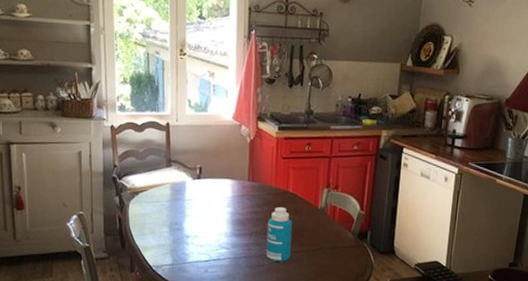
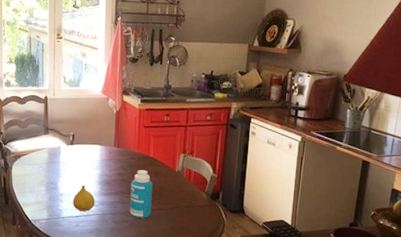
fruit: none [200,224,227,256] -> present [73,184,95,212]

